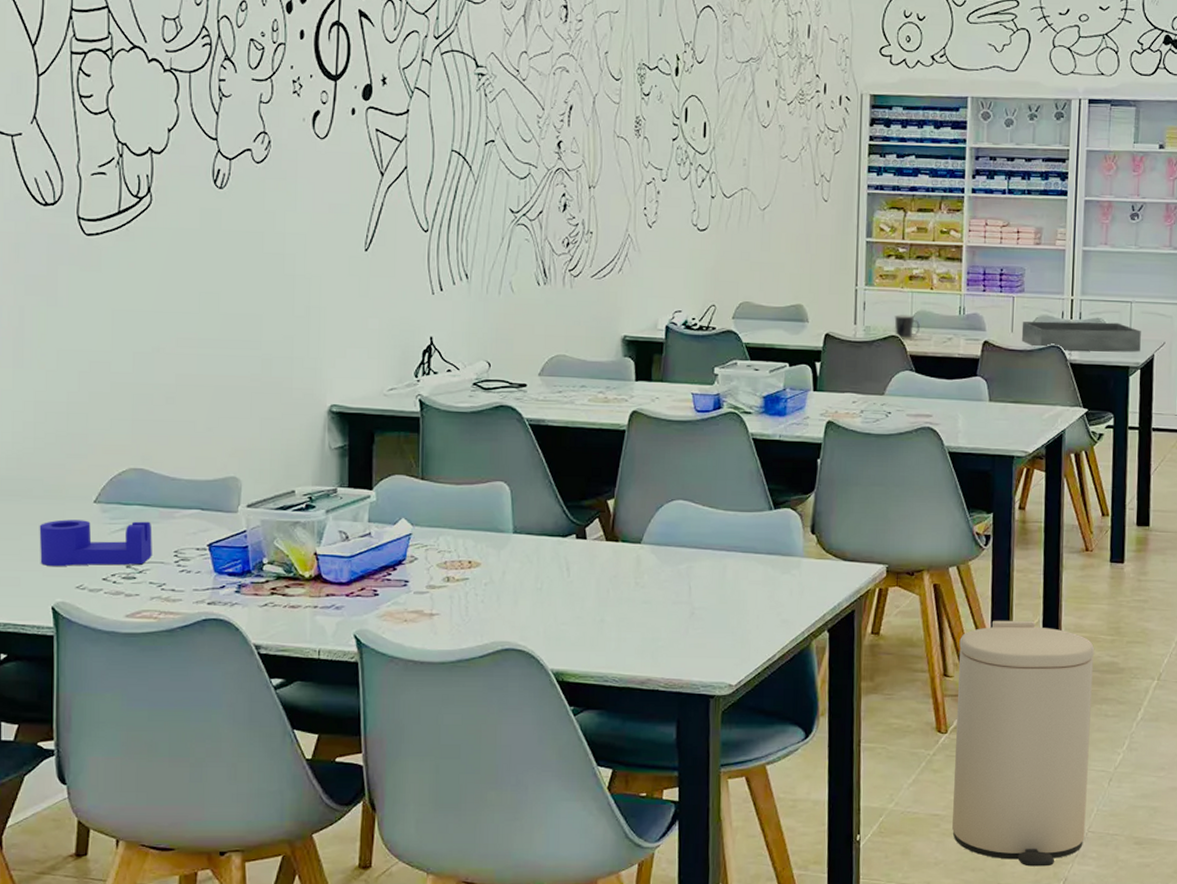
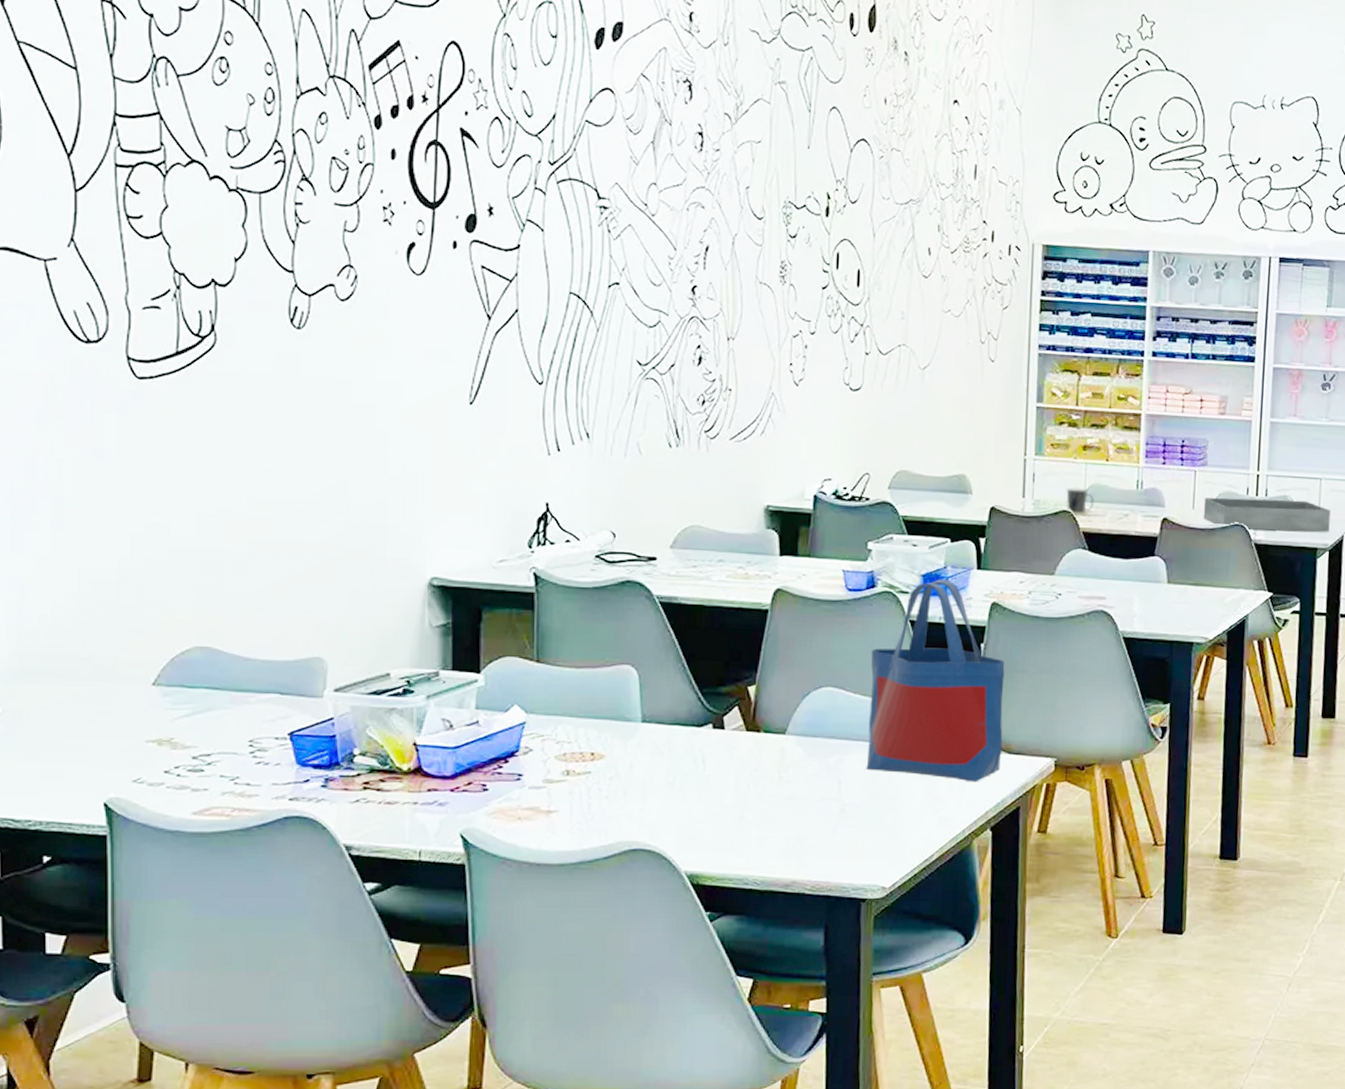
tape dispenser: present [39,519,152,566] -> none [87,704,223,757]
tote bag: none [714,400,840,587] -> present [866,579,1005,782]
pedal bin: present [952,620,1095,867] -> none [1122,817,1276,1077]

